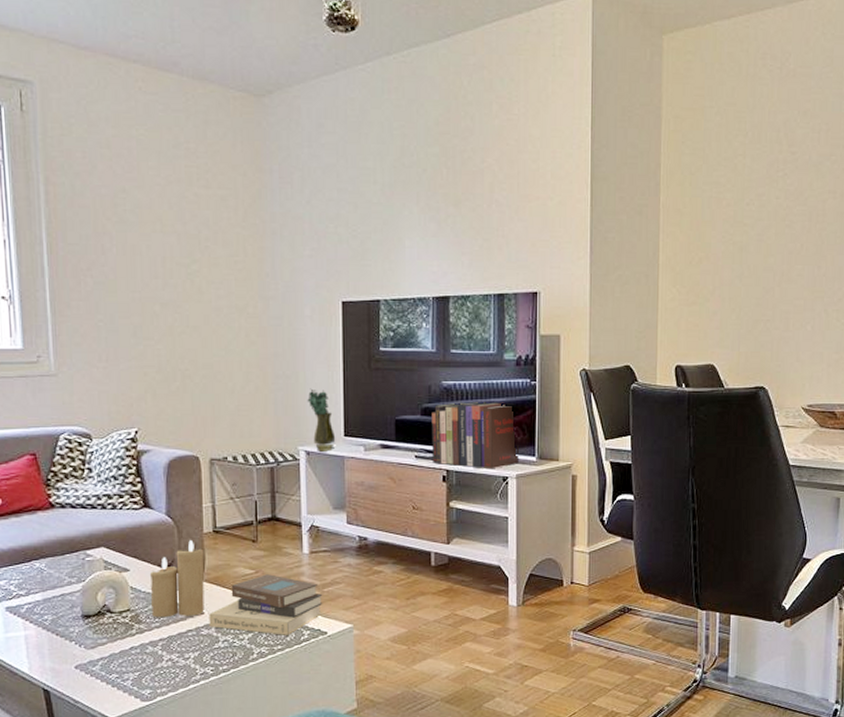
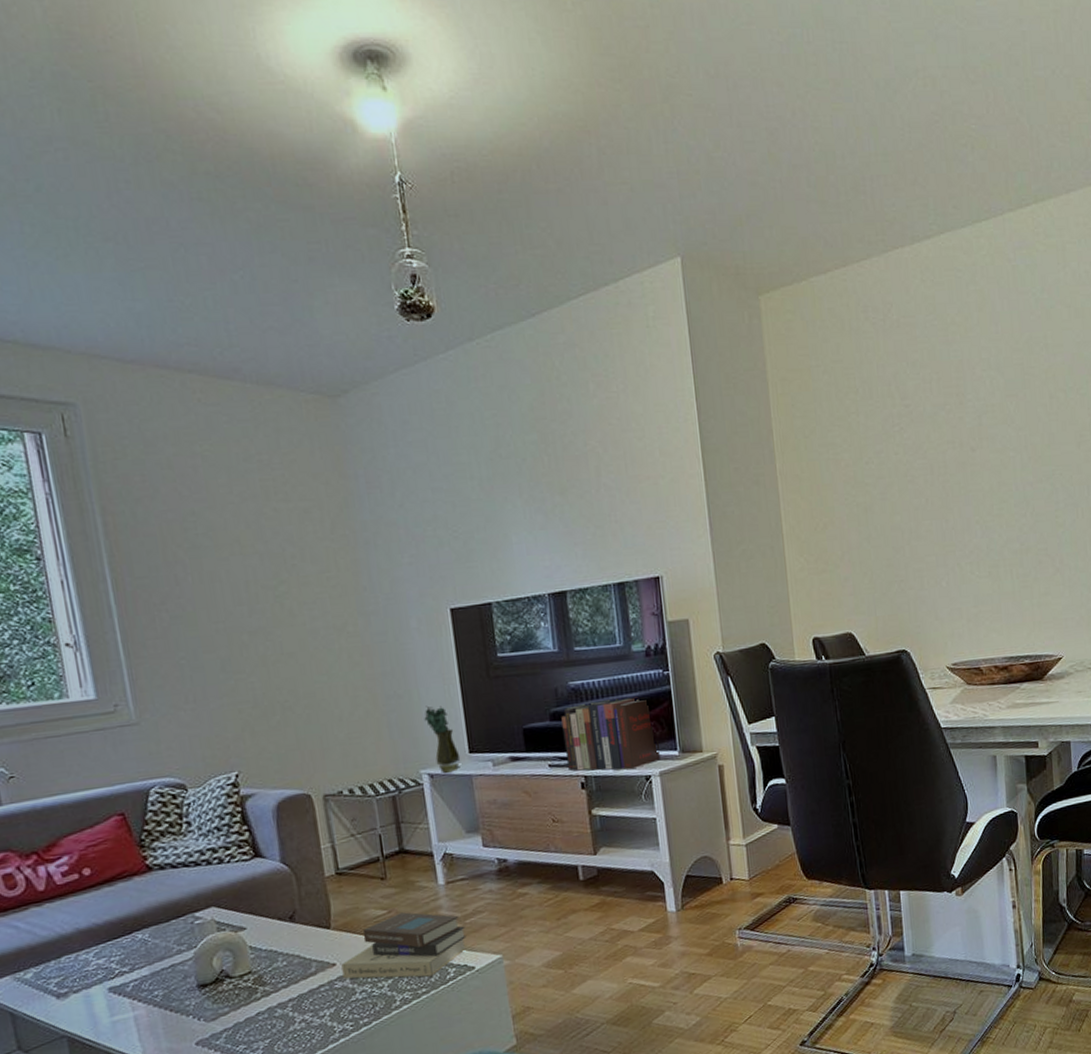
candle: present [149,540,205,618] -> none [269,886,336,977]

